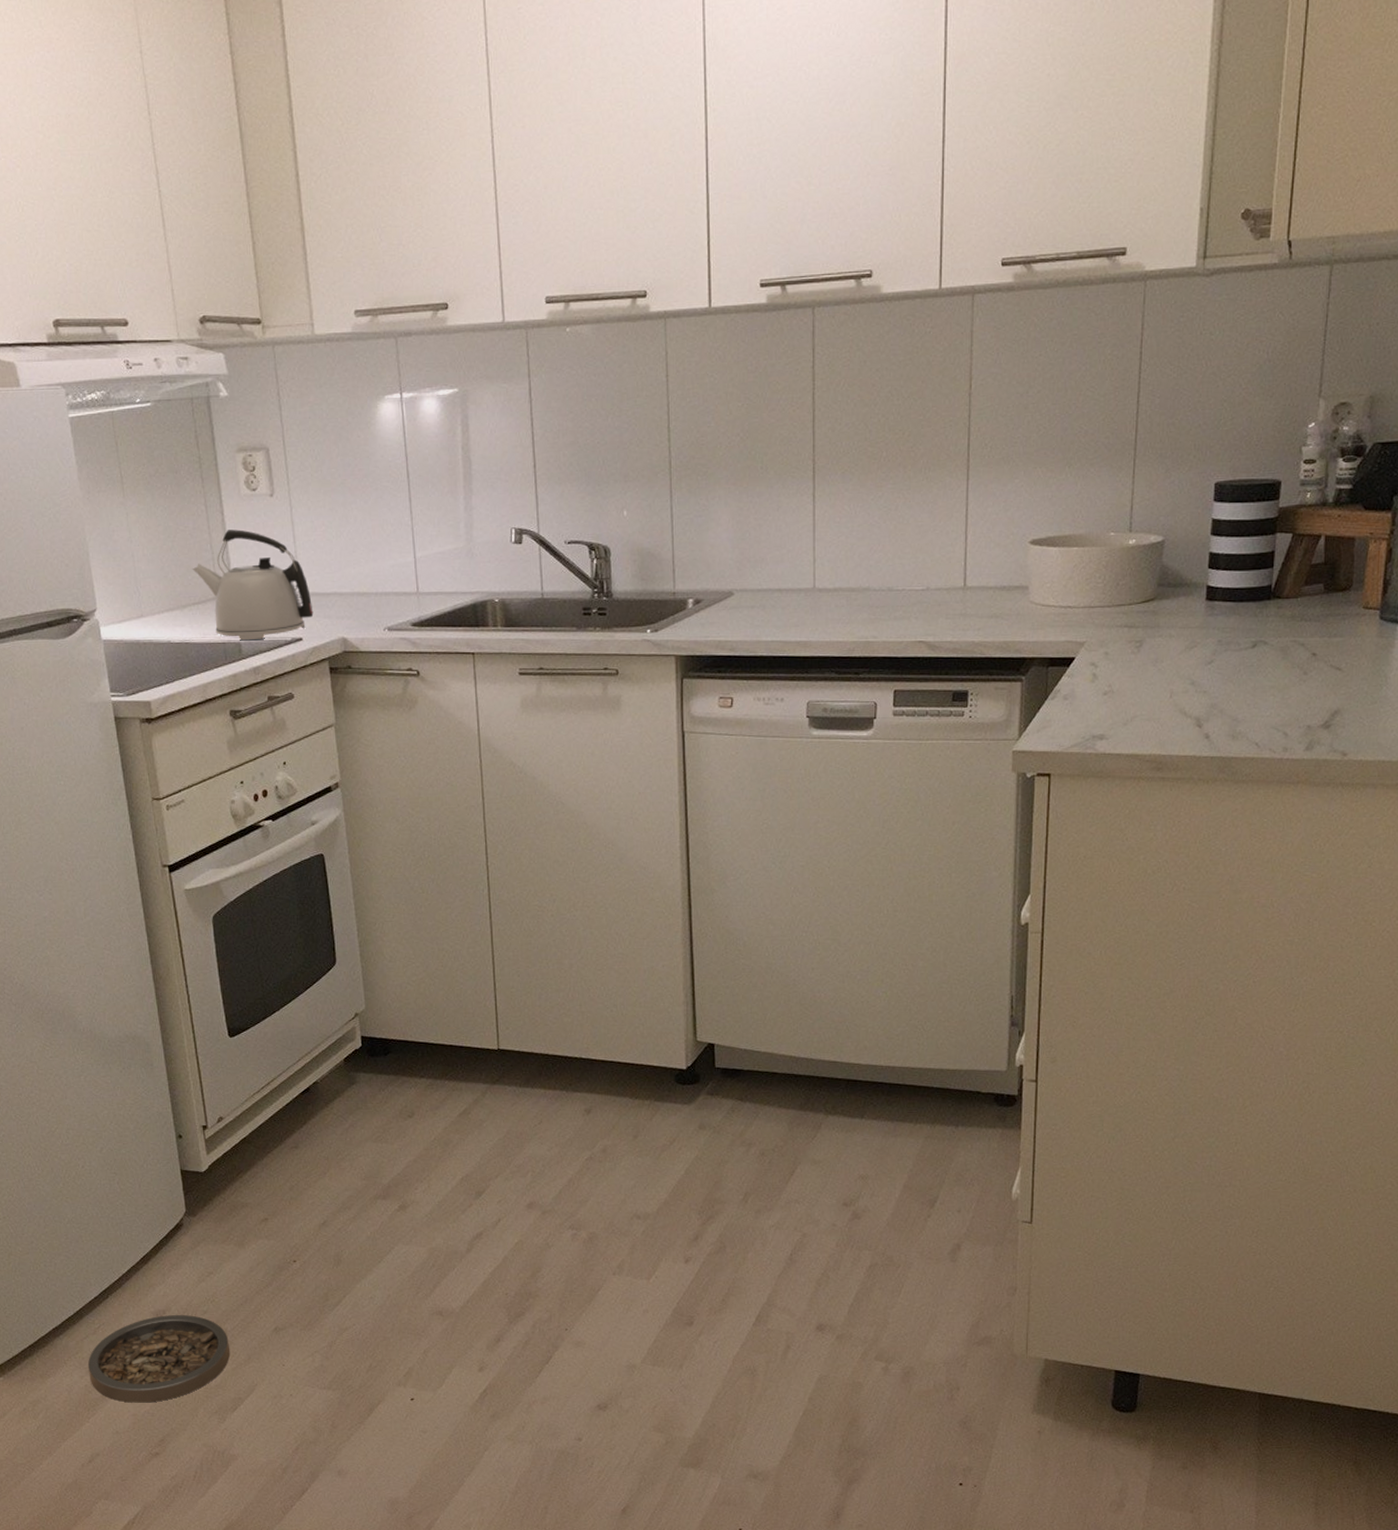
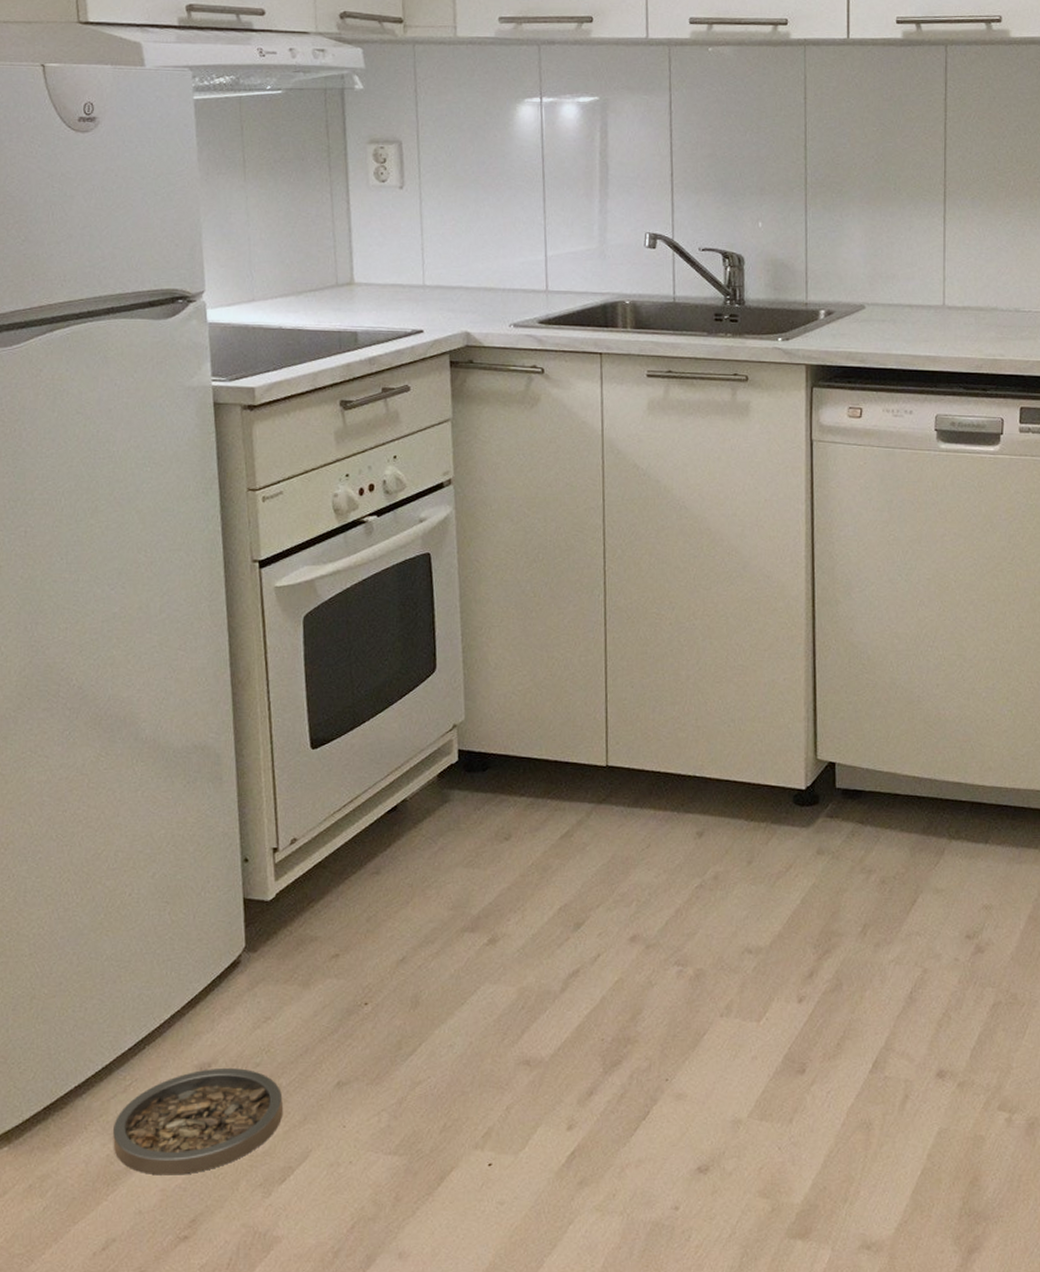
kettle: present [192,529,314,641] -> none [311,219,437,330]

